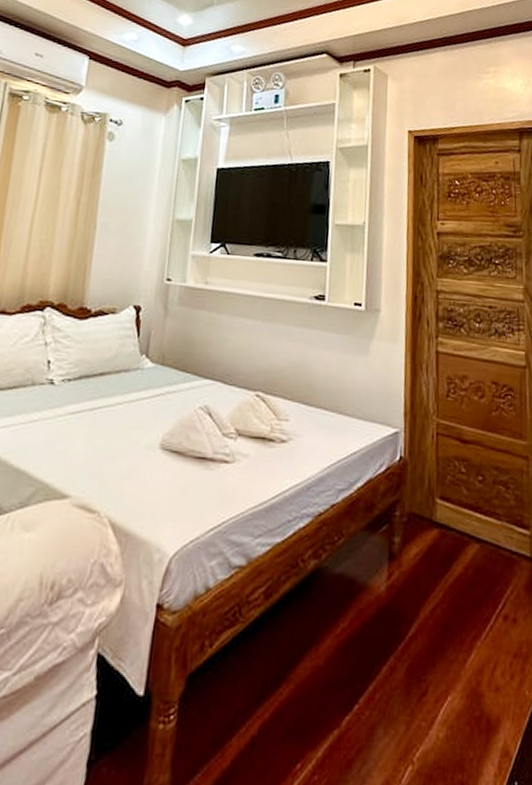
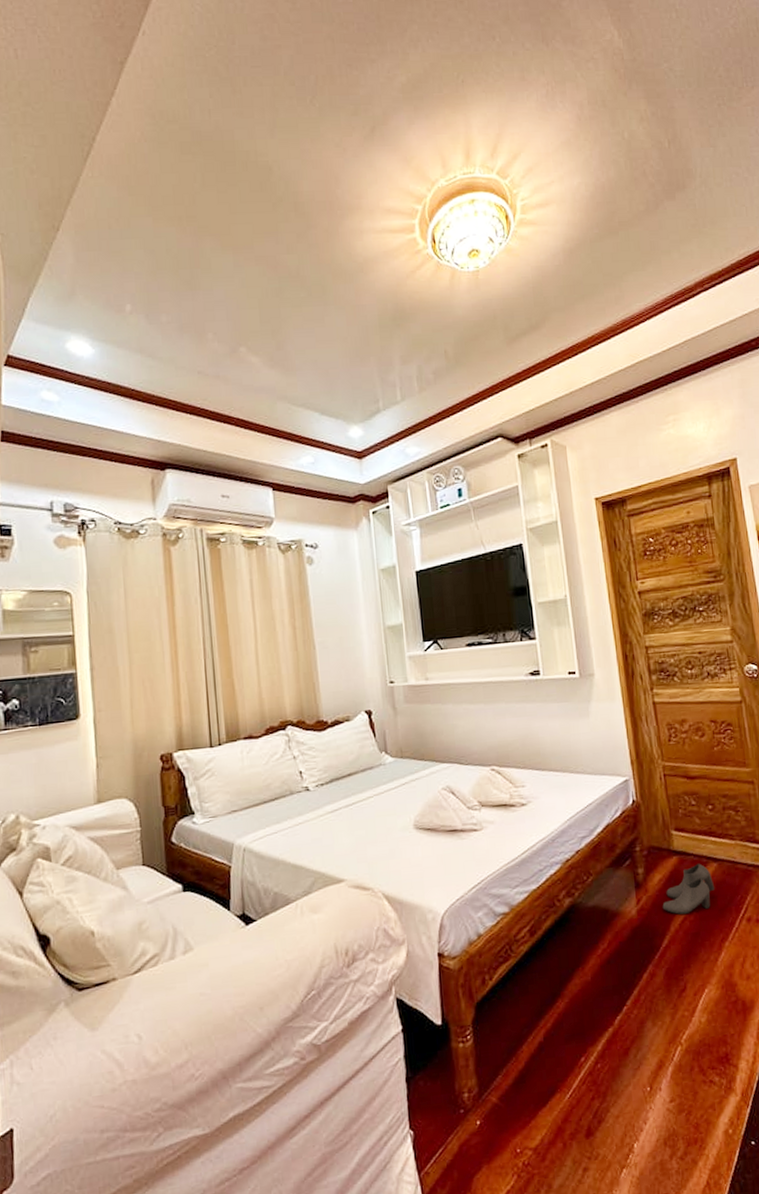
shoe: none [414,541,474,601] -> present [662,863,715,915]

